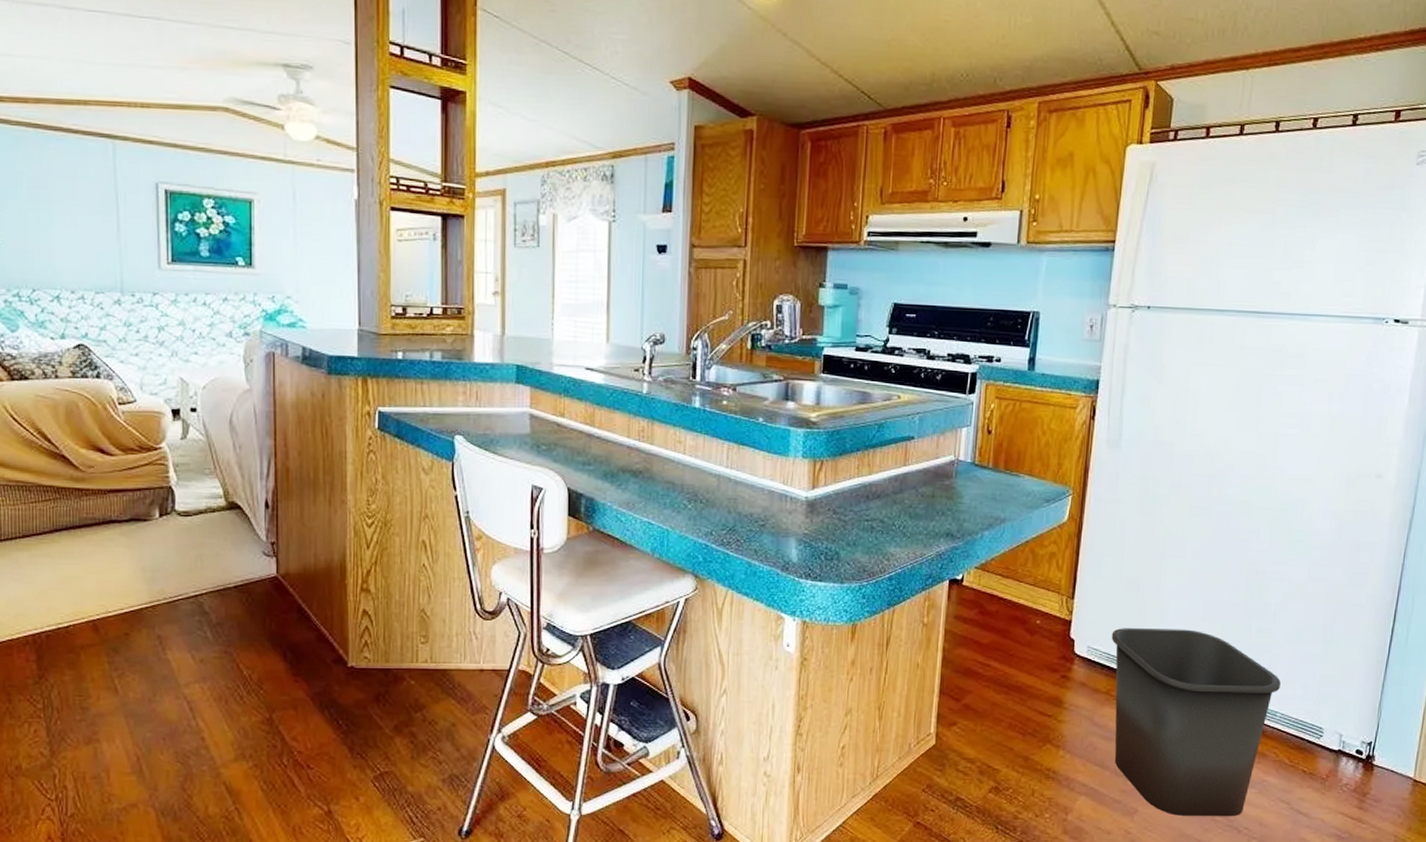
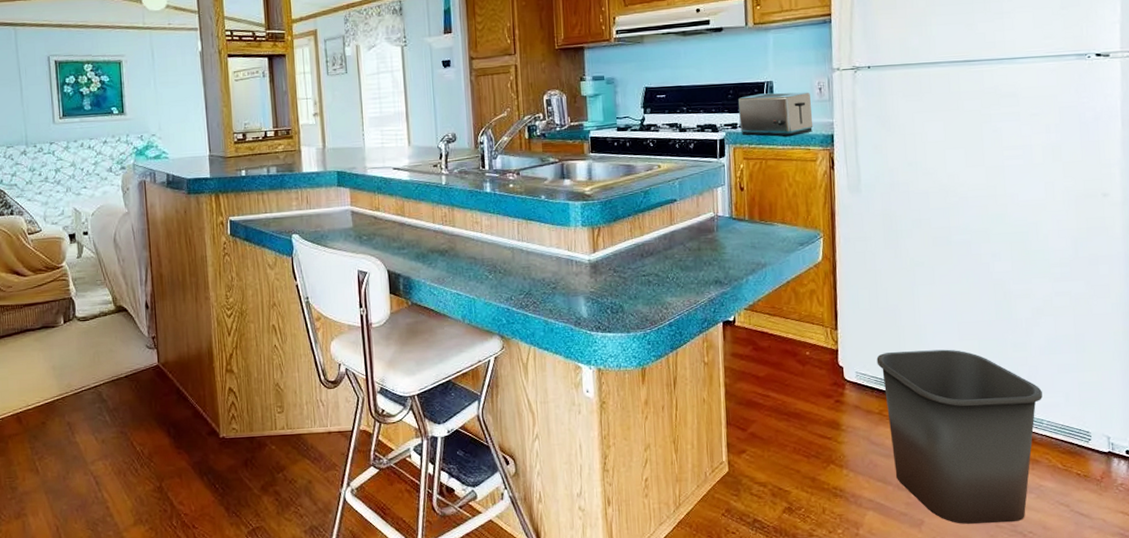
toaster: none [996,324,1080,378] -> present [737,92,813,138]

